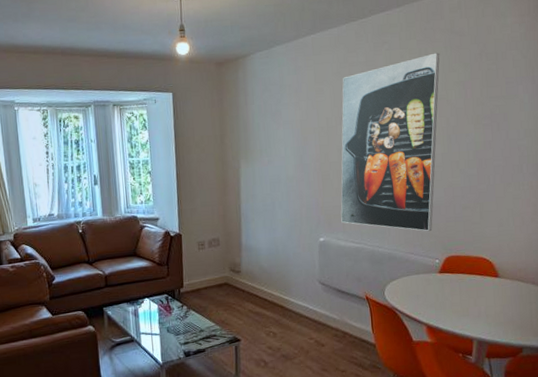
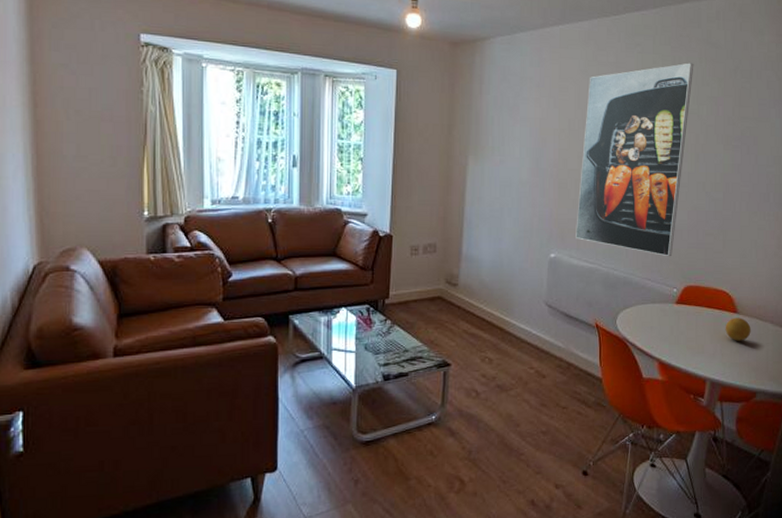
fruit: none [488,281,513,303] -> present [725,317,751,341]

